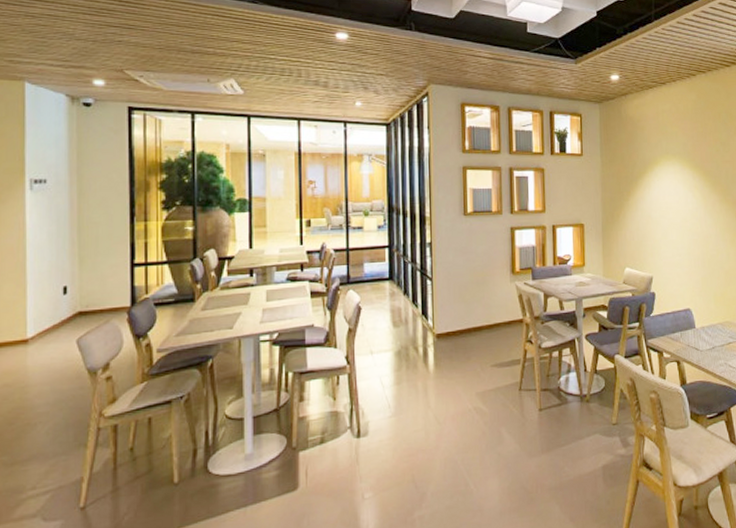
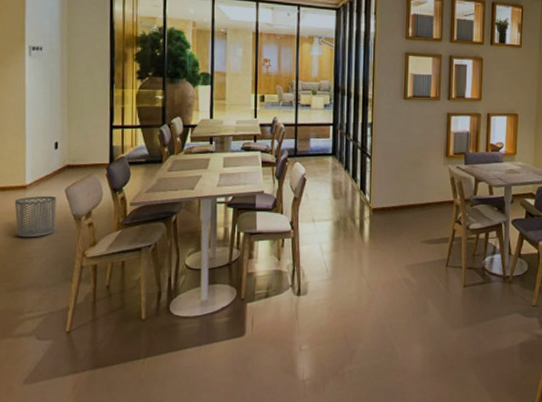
waste bin: none [12,349,66,401] -> present [14,196,57,238]

